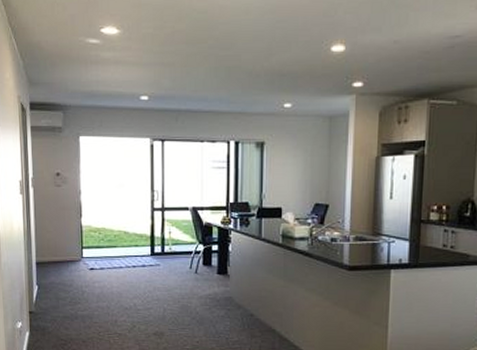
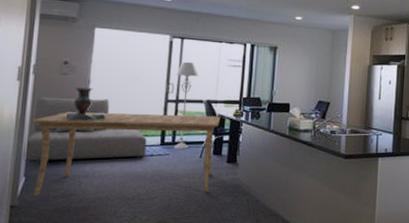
sofa: none [33,209,138,272] -> present [23,96,147,163]
dining table: none [37,223,207,305] -> present [32,112,220,196]
decorative urn: none [63,199,99,233] -> present [65,87,107,122]
floor lamp: none [159,166,182,260] -> present [173,61,198,150]

